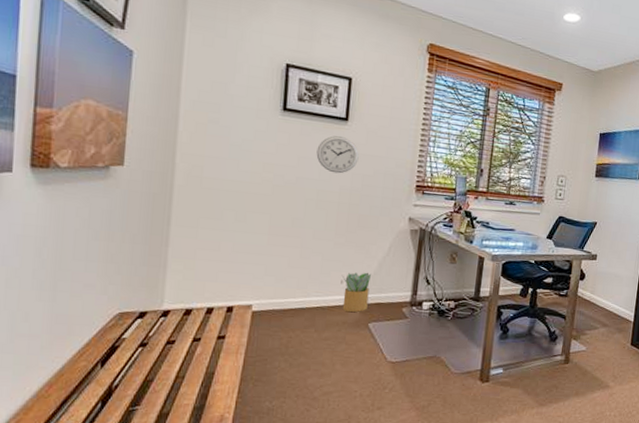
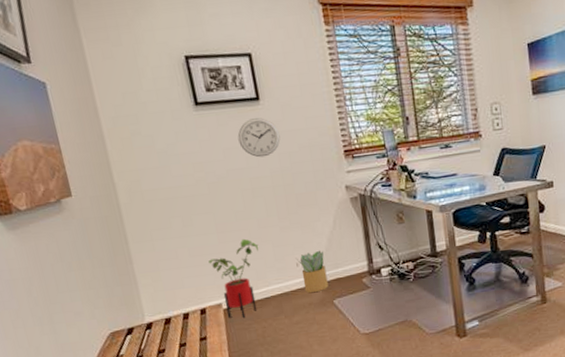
house plant: none [251,245,308,325] -> present [208,238,259,319]

